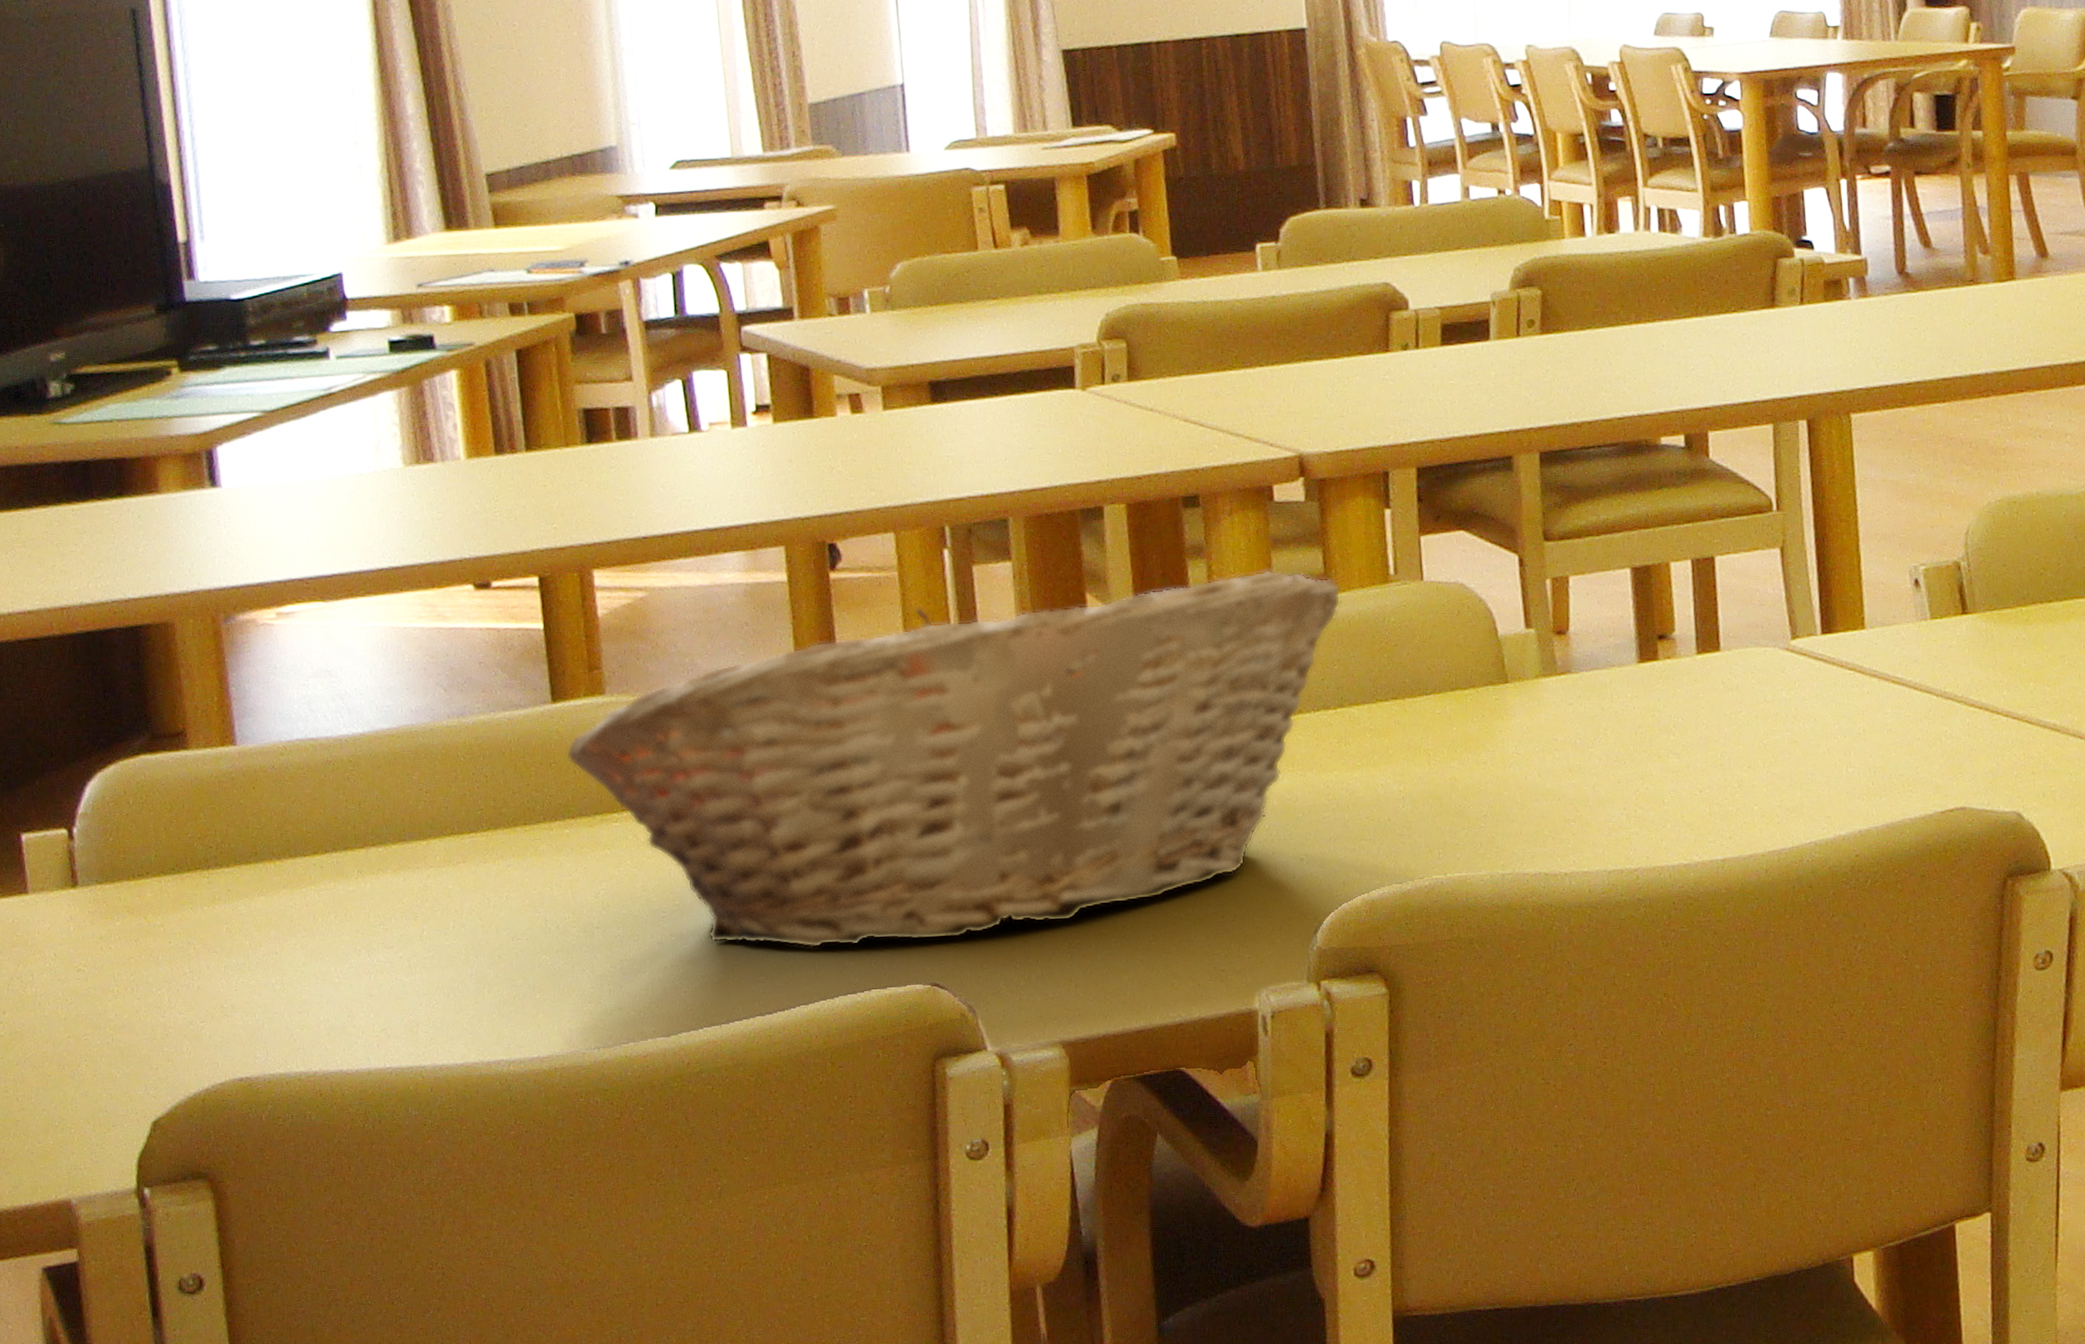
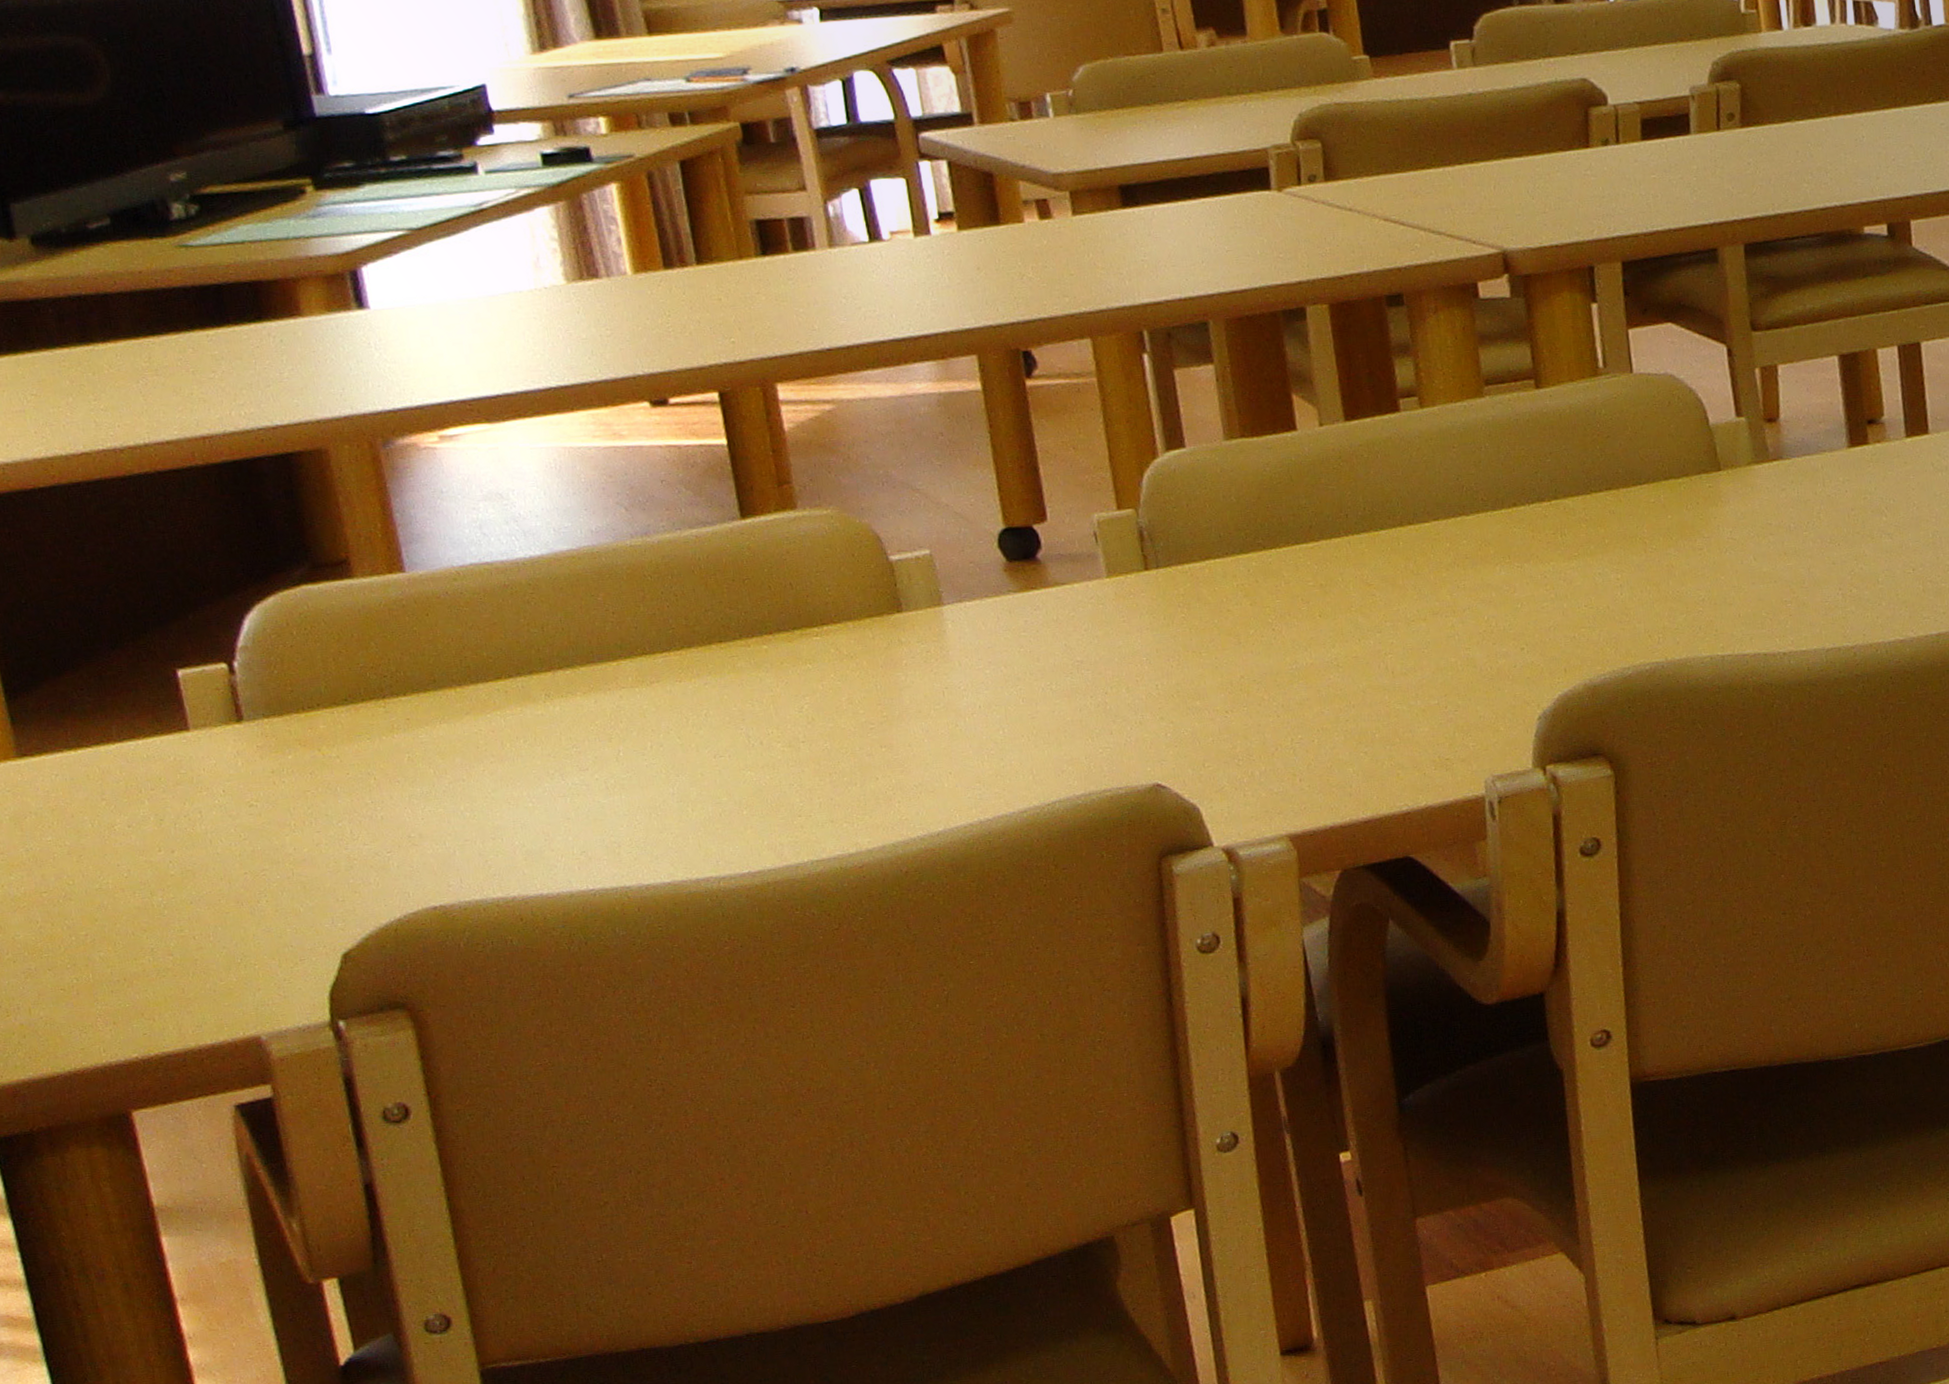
fruit basket: present [566,569,1341,949] -> none [759,366,1552,754]

